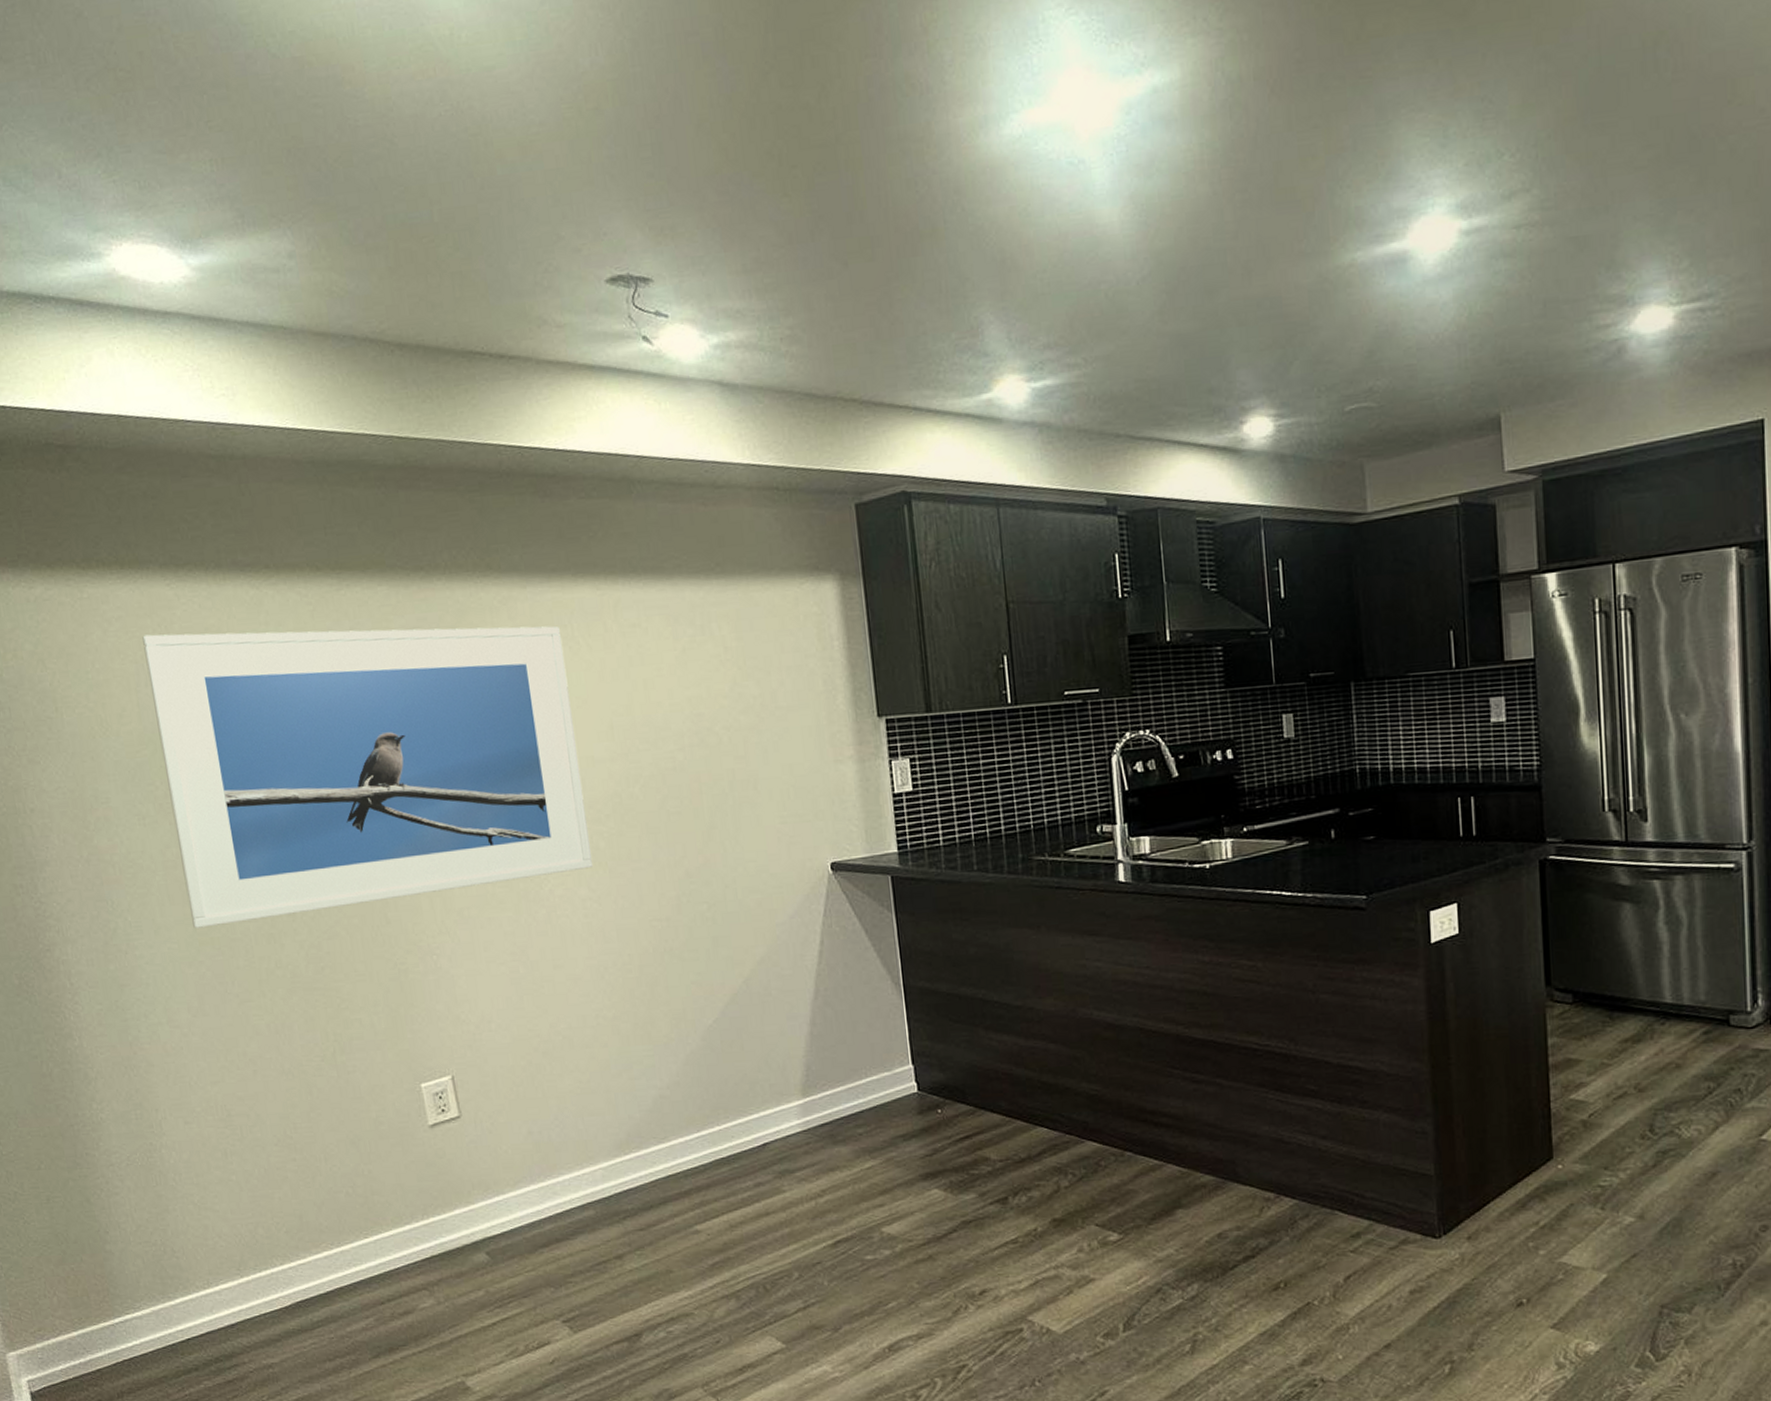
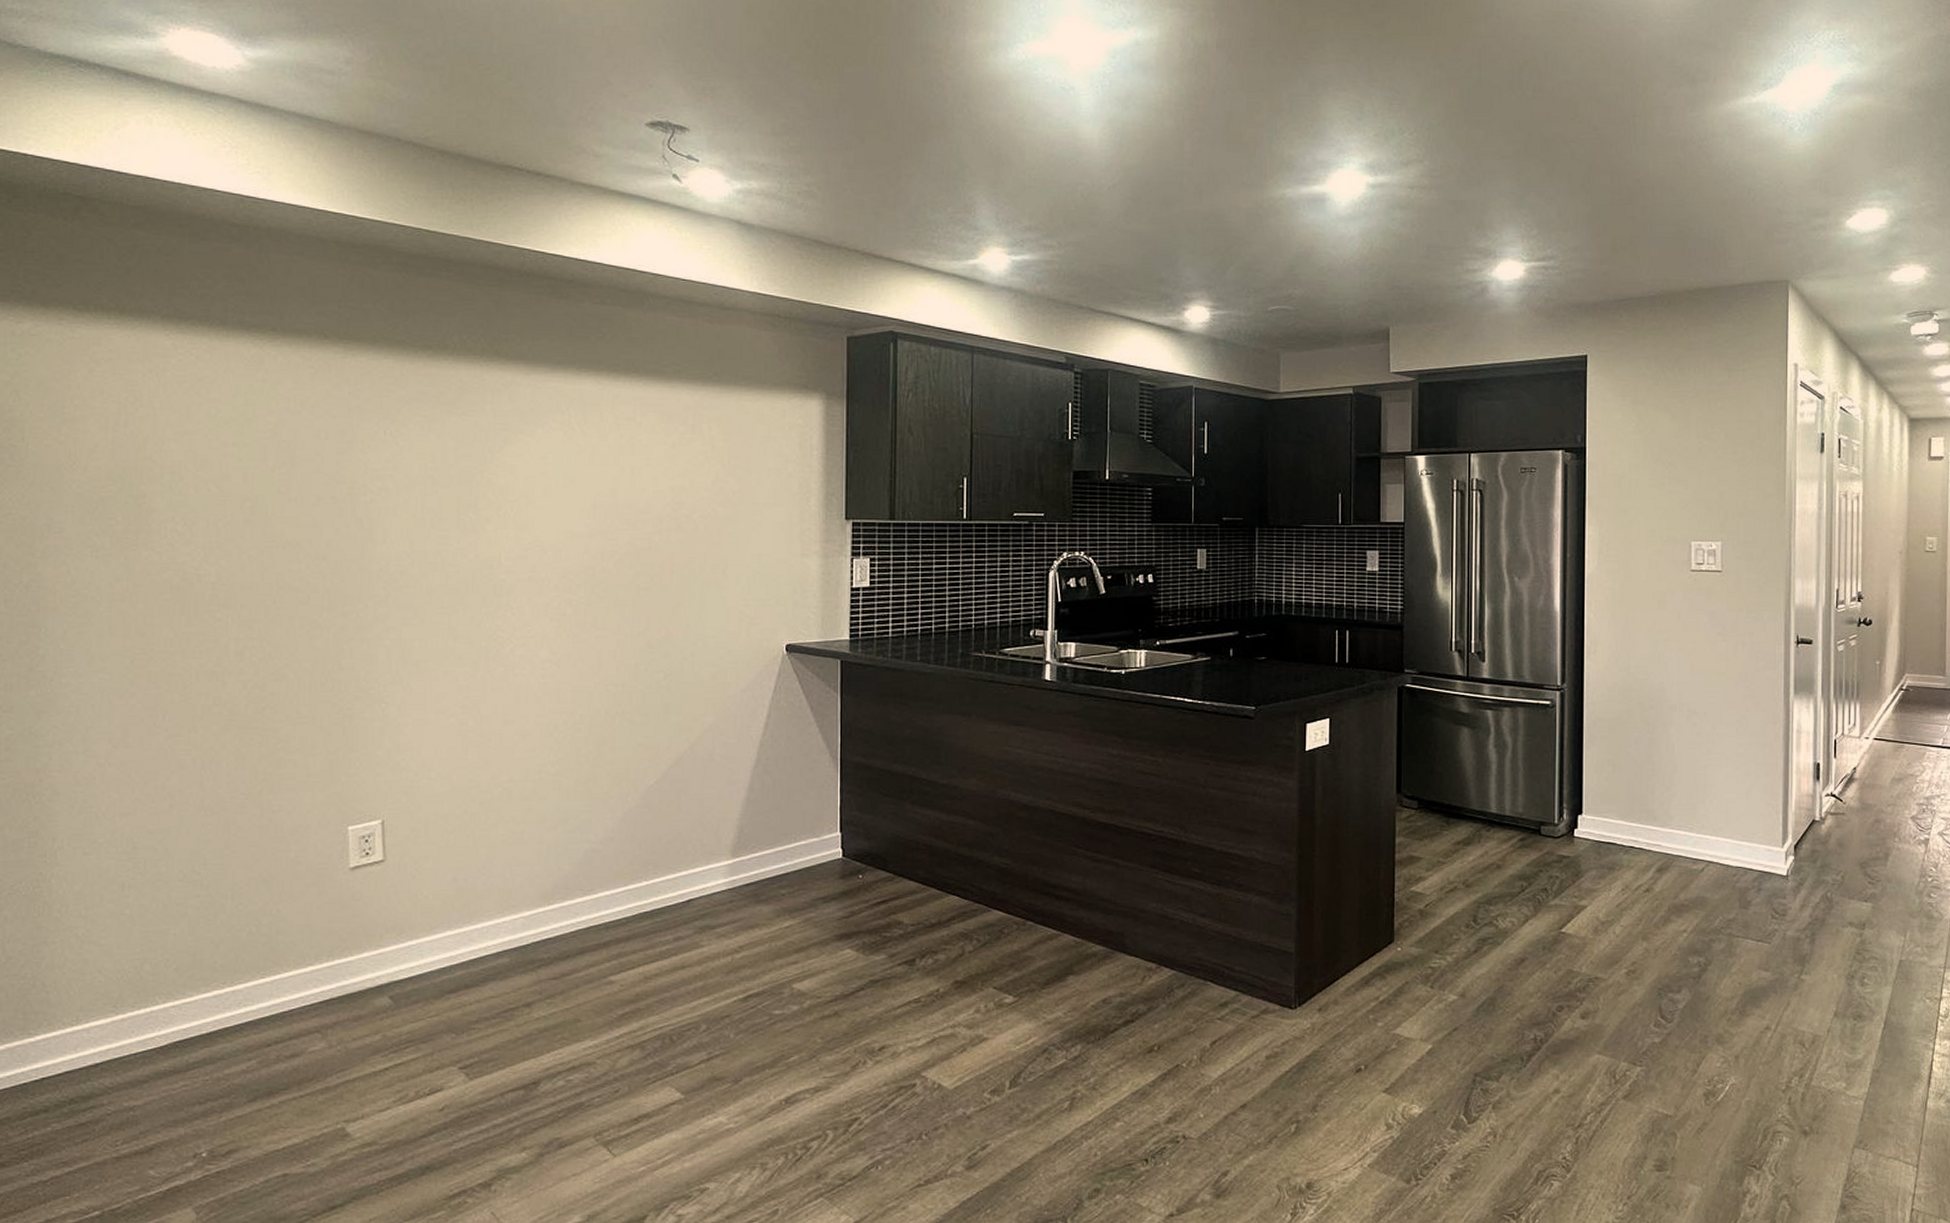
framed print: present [142,626,594,928] -> none [129,378,558,661]

